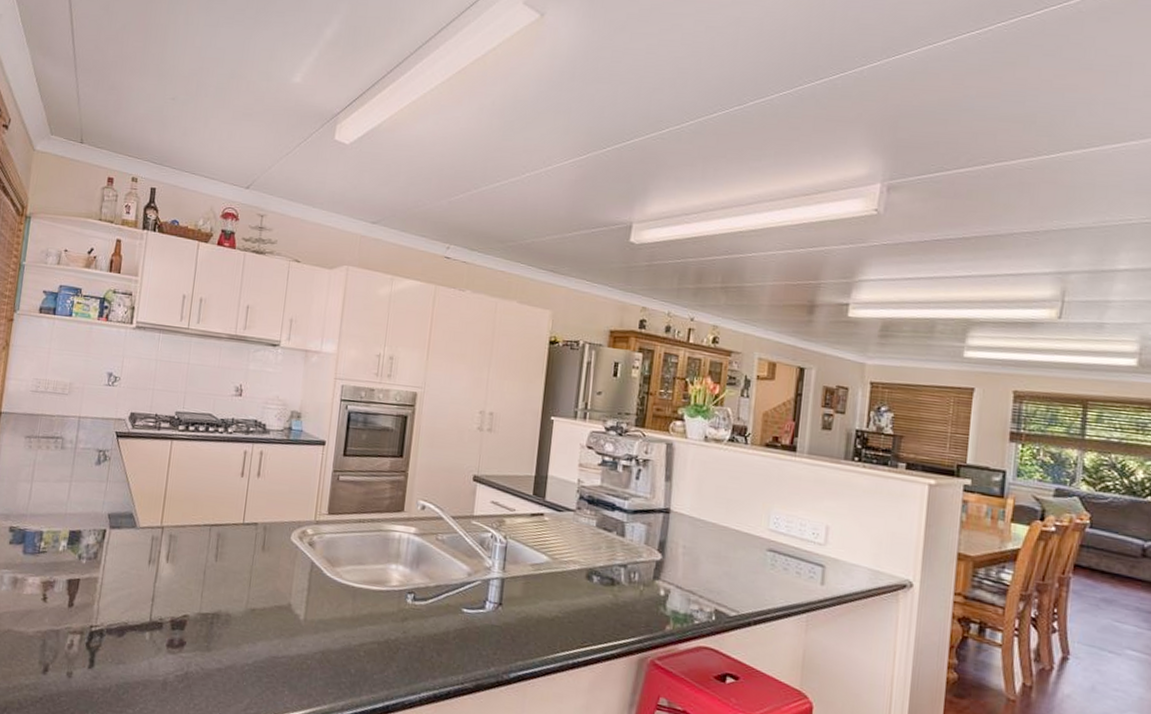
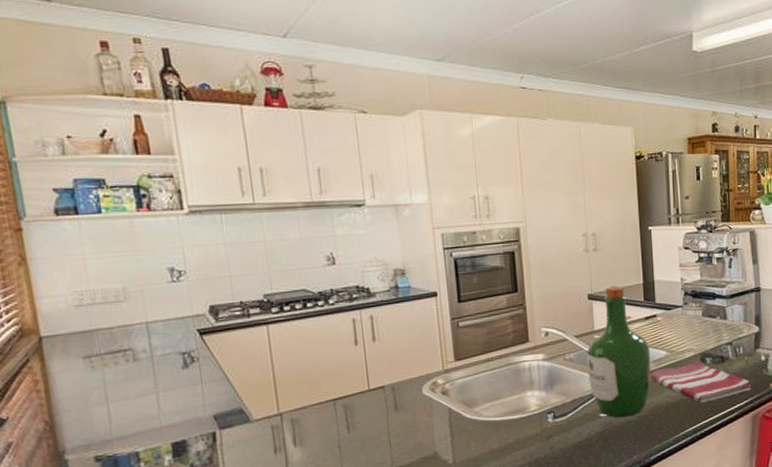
wine bottle: none [457,471,531,621] -> present [586,285,651,418]
dish towel: none [524,575,643,628] -> present [649,360,751,403]

